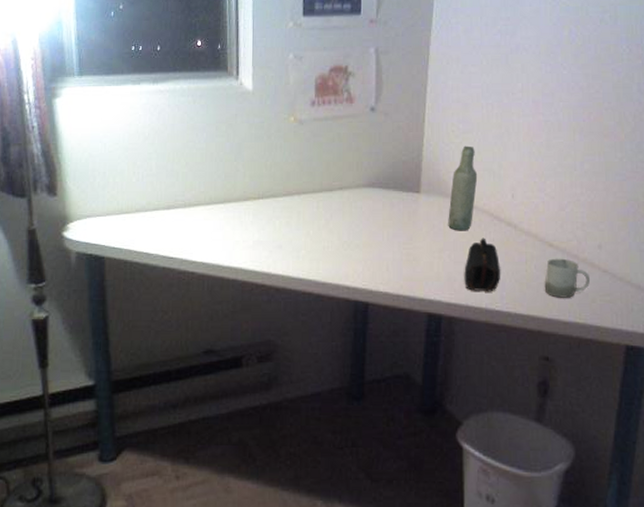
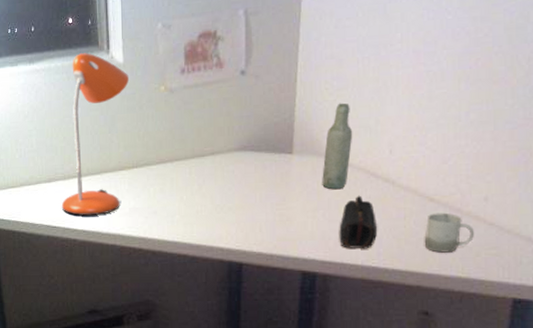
desk lamp: none [180,77,257,247] -> present [61,53,129,216]

